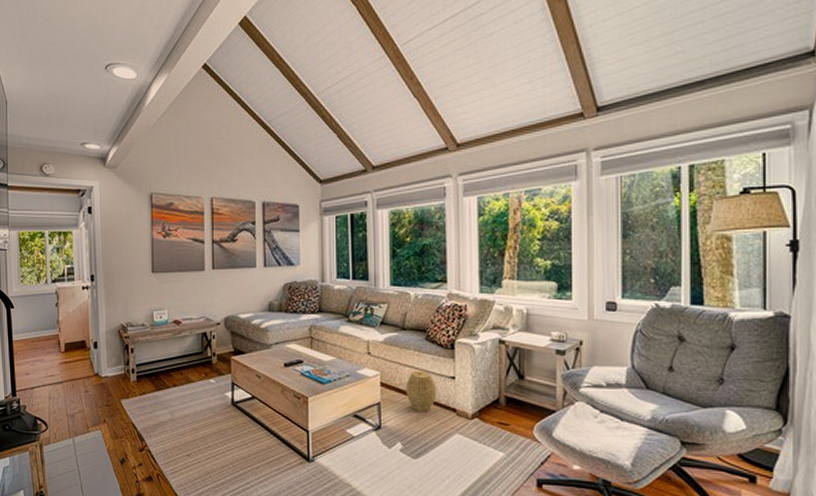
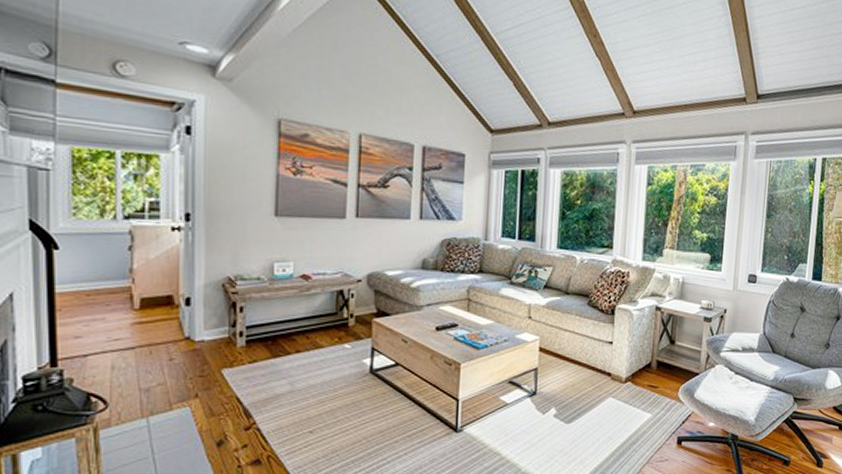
woven basket: present [405,370,438,413] -> none [564,335,595,378]

